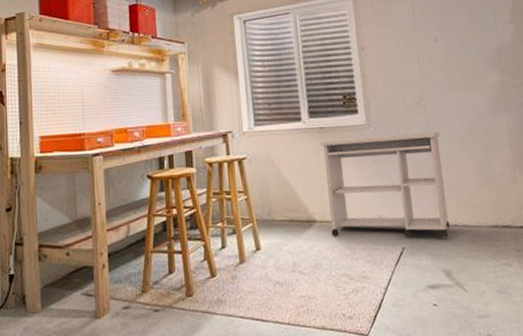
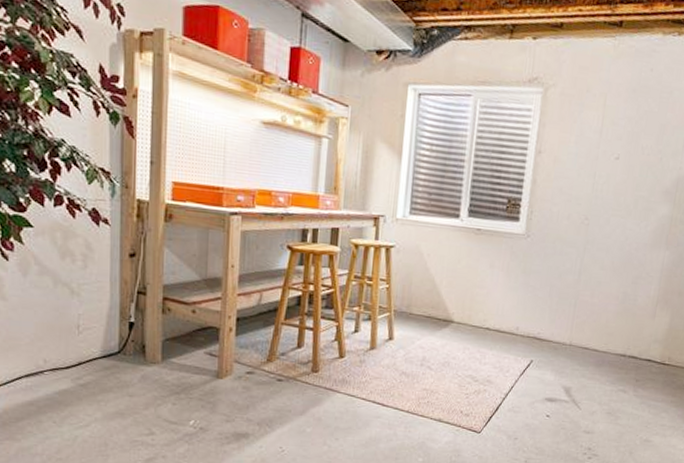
desk: present [321,132,450,238] -> none [466,243,595,358]

